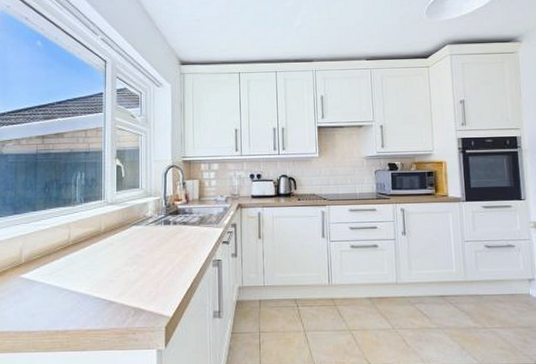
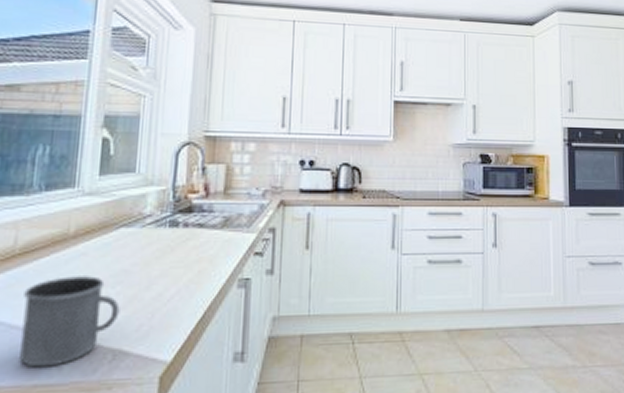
mug: none [77,259,137,319] -> present [19,276,120,368]

